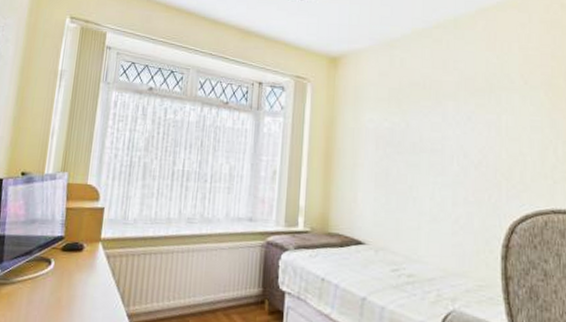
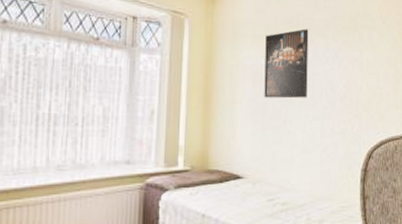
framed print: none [387,91,437,163] -> present [264,29,309,99]

